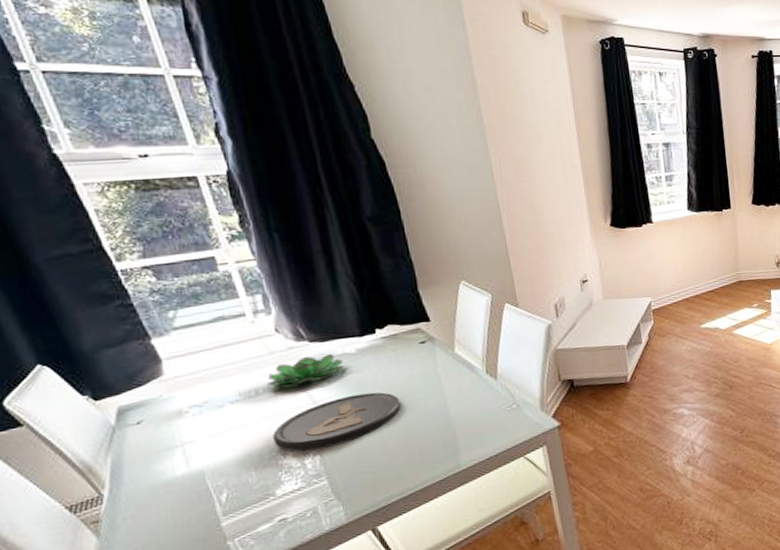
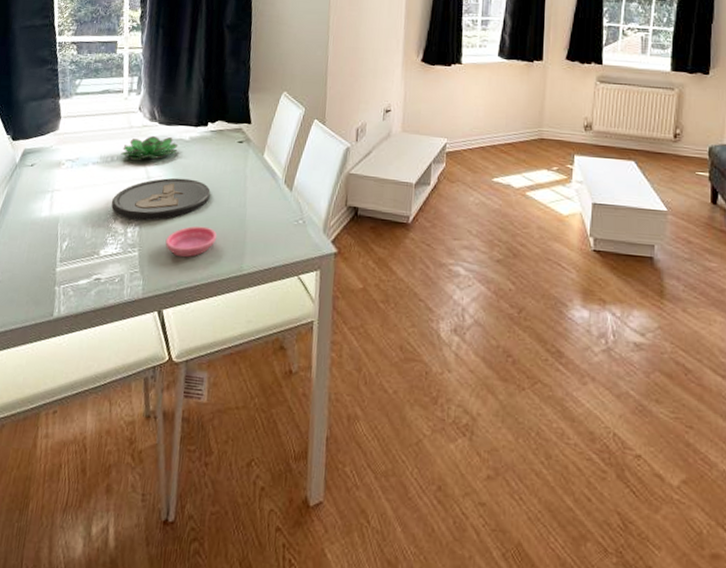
saucer: none [358,435,422,473] -> present [165,226,218,258]

